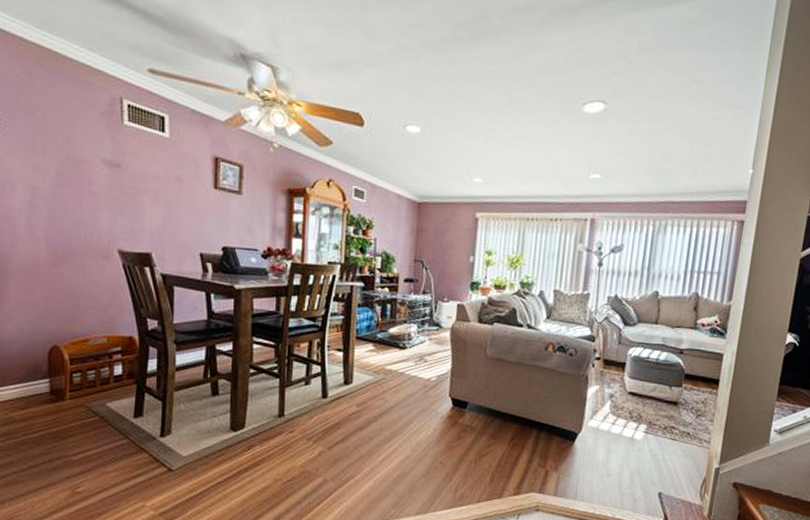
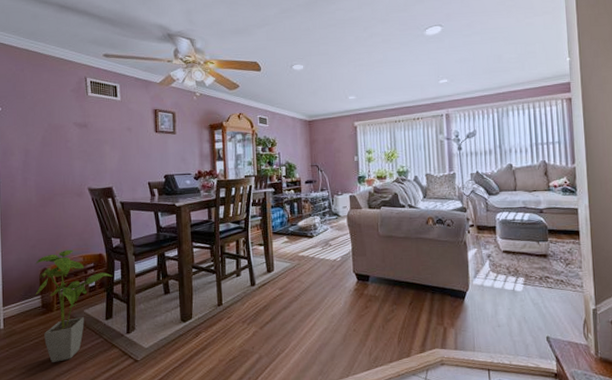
house plant: none [42,326,145,461] -> present [35,249,112,362]

